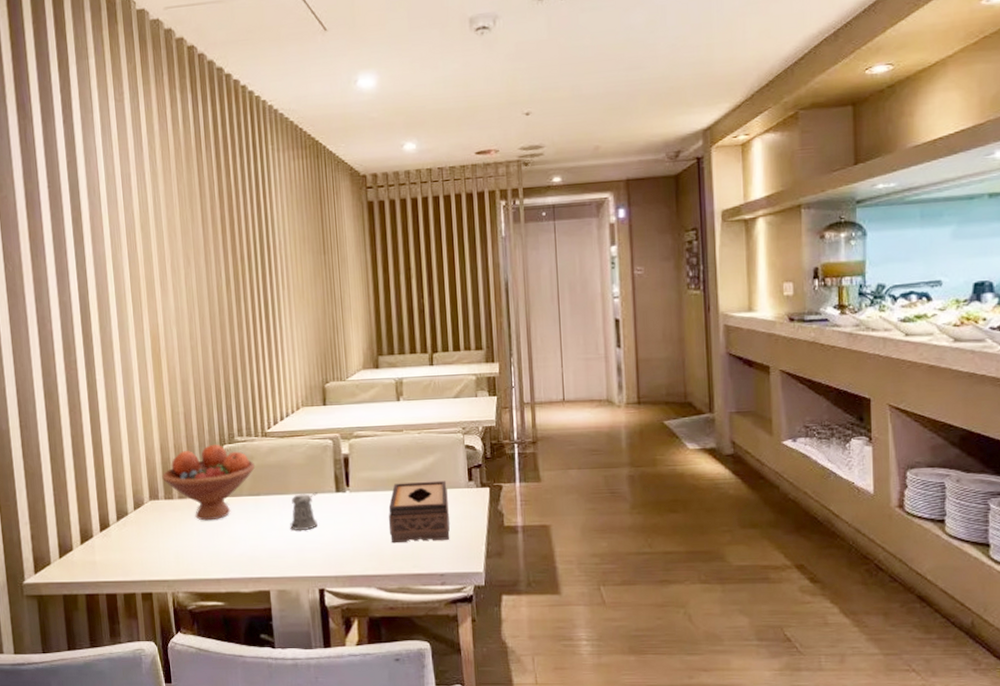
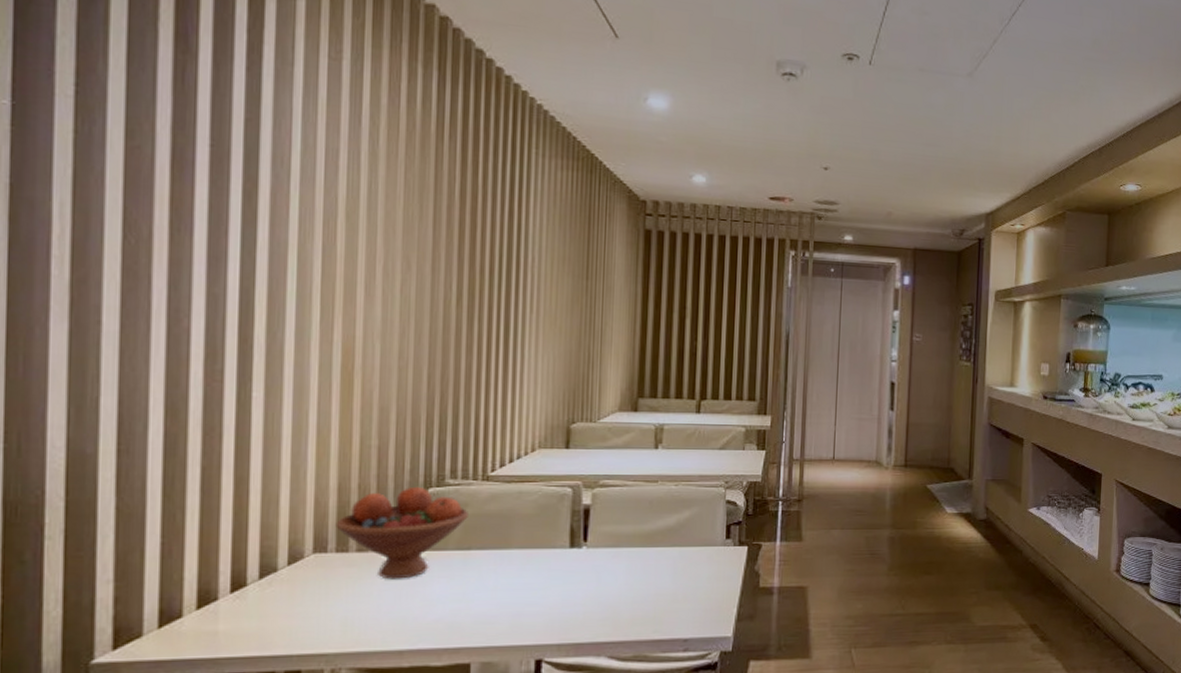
pepper shaker: present [290,492,318,531] -> none [507,547,547,593]
tissue box: present [388,480,450,544] -> none [630,537,702,606]

